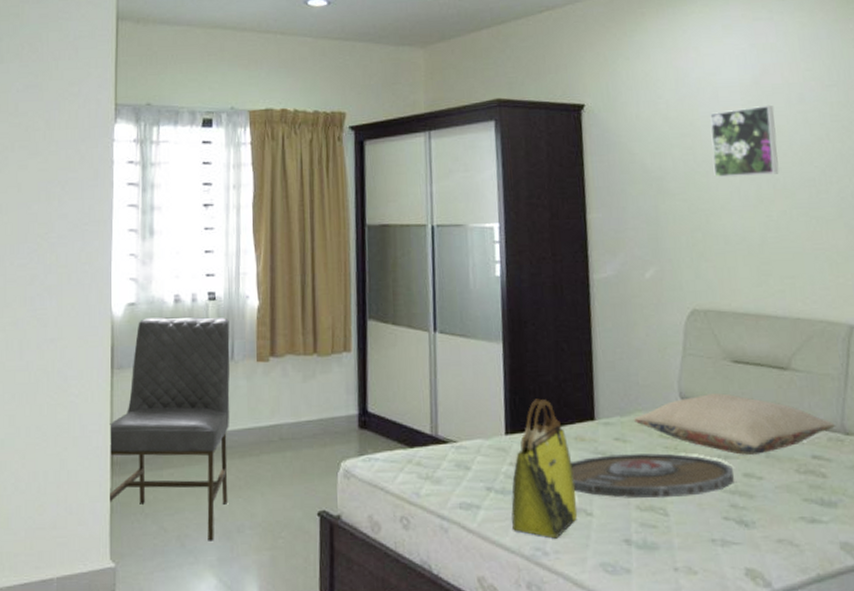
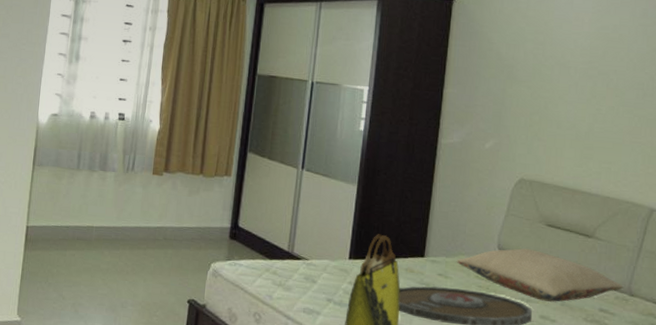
chair: present [110,316,230,541] -> none [21,128,134,311]
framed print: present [709,104,779,178] -> none [558,15,620,76]

